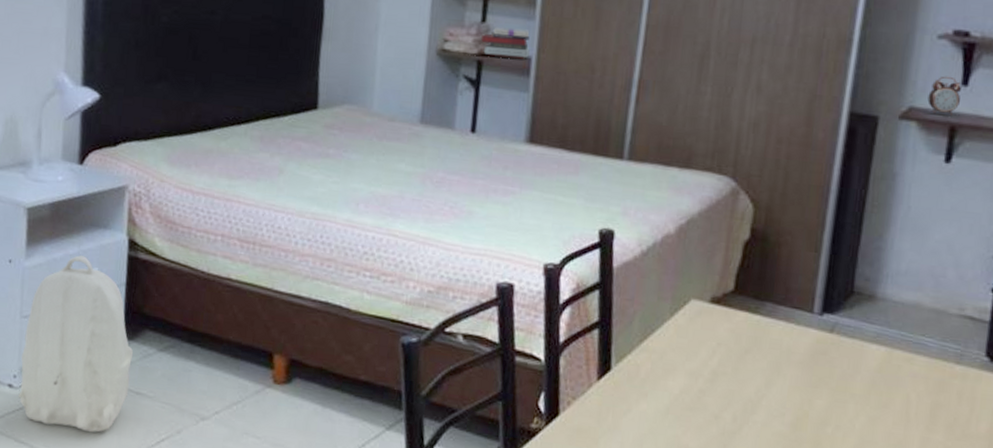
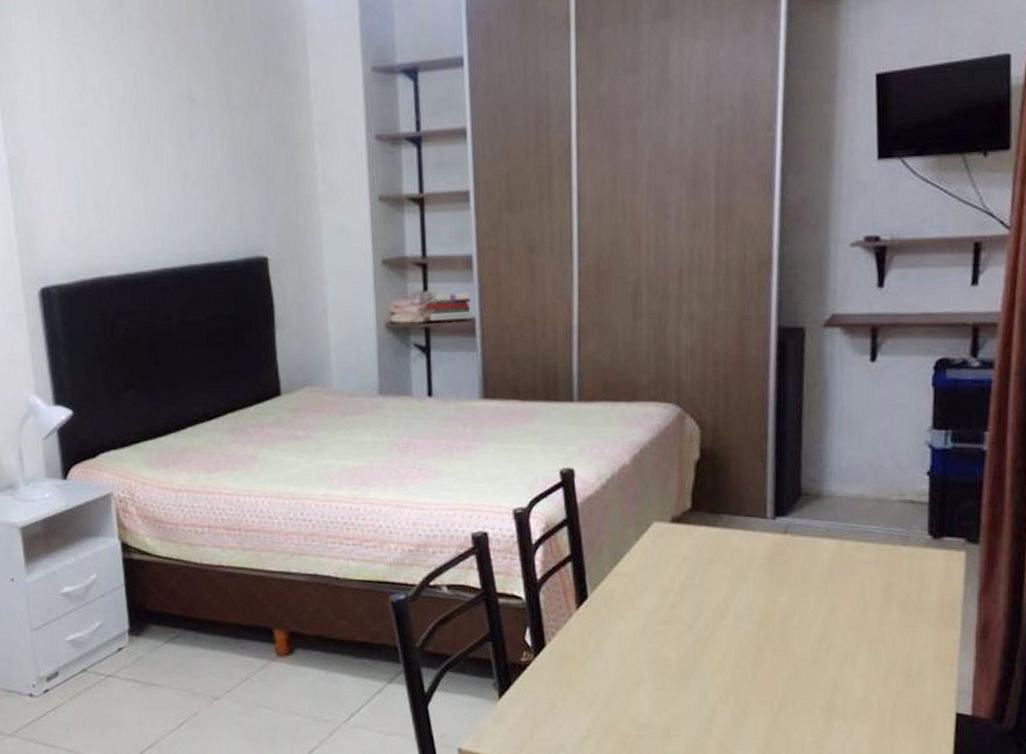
backpack: present [18,255,134,433] -> none [37,565,143,727]
alarm clock: present [927,76,962,115] -> none [848,280,879,318]

